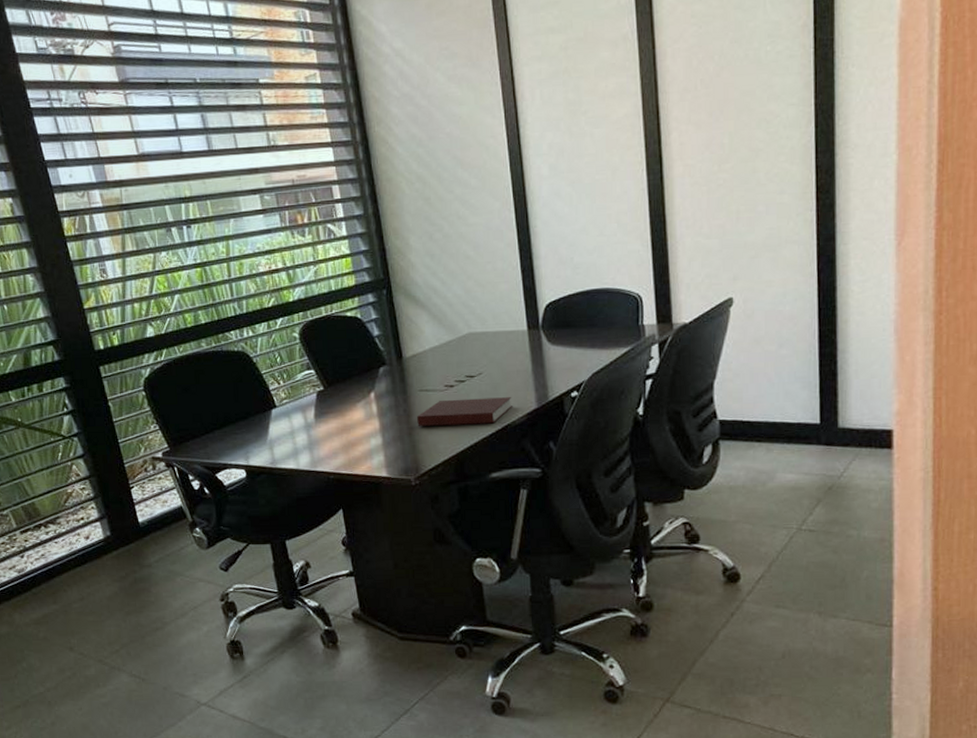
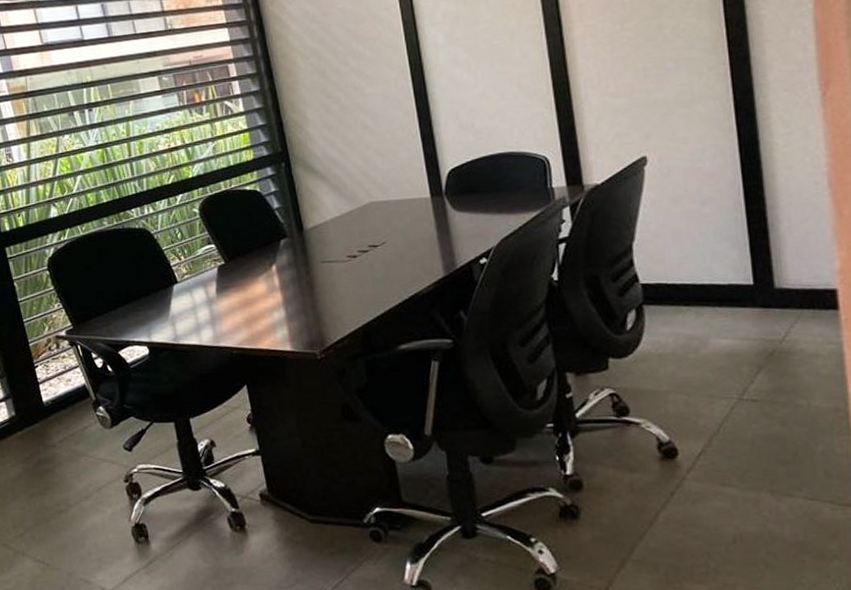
notebook: present [417,397,512,426] -> none [320,266,419,298]

